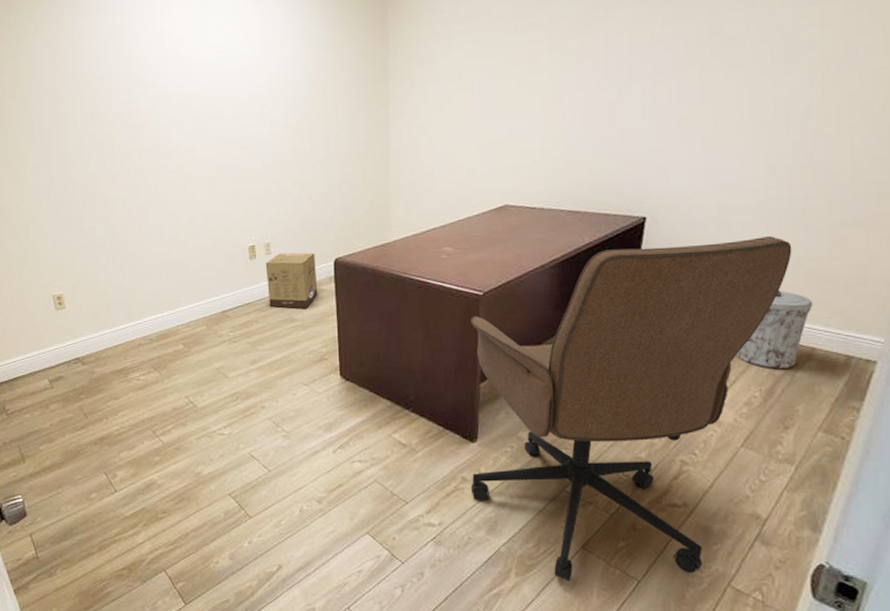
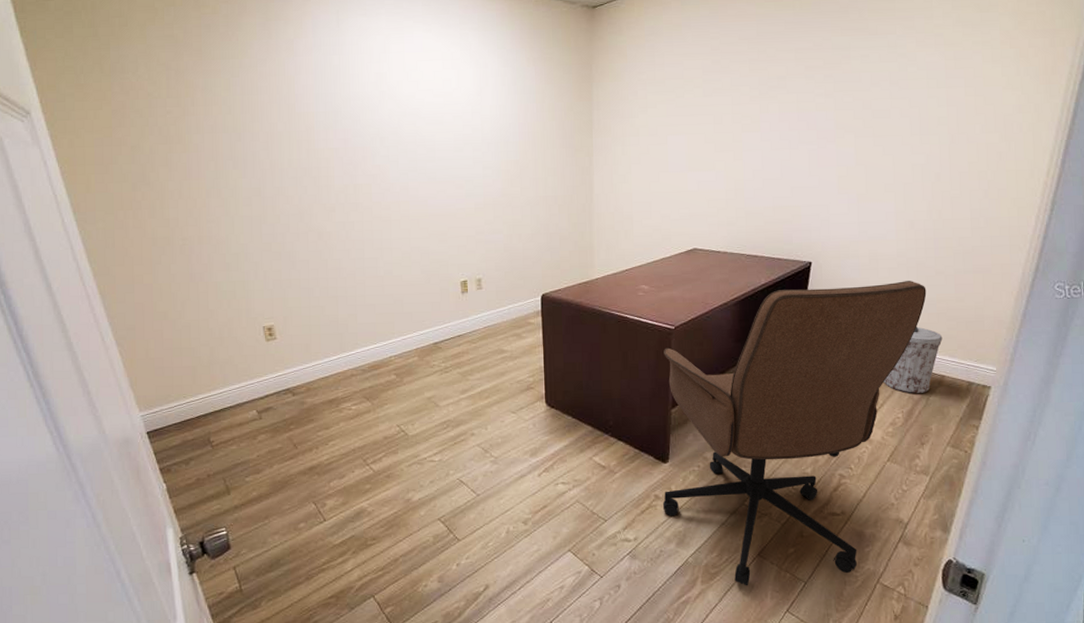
cardboard box: present [265,252,318,308] -> none [476,288,526,340]

